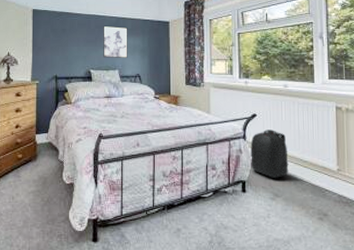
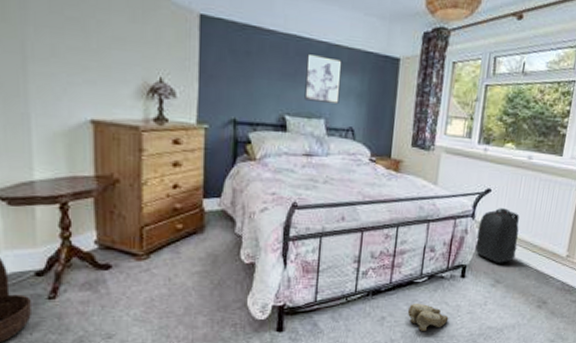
slippers: none [199,216,237,244] -> present [407,303,449,332]

